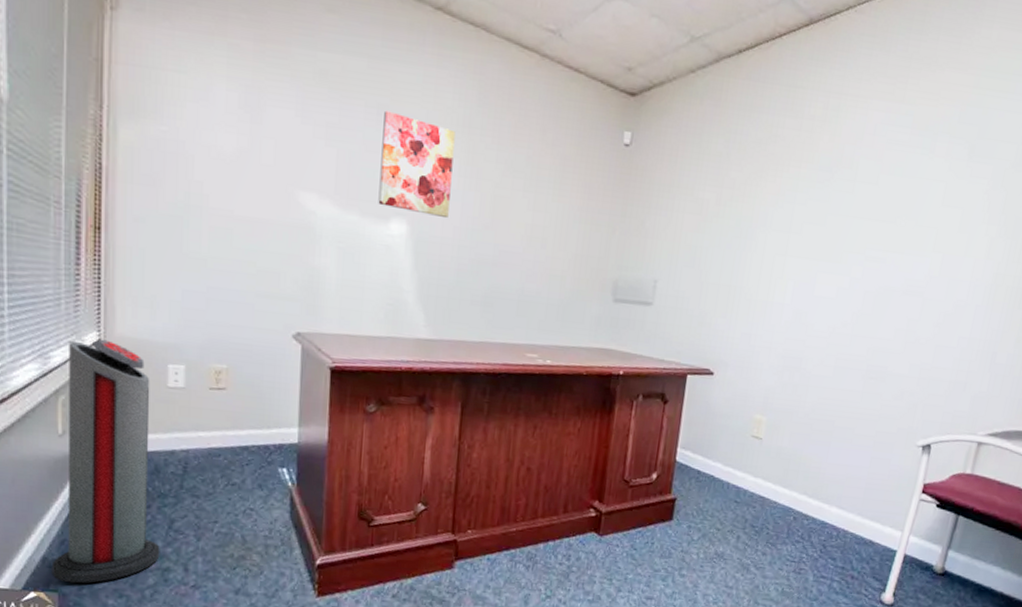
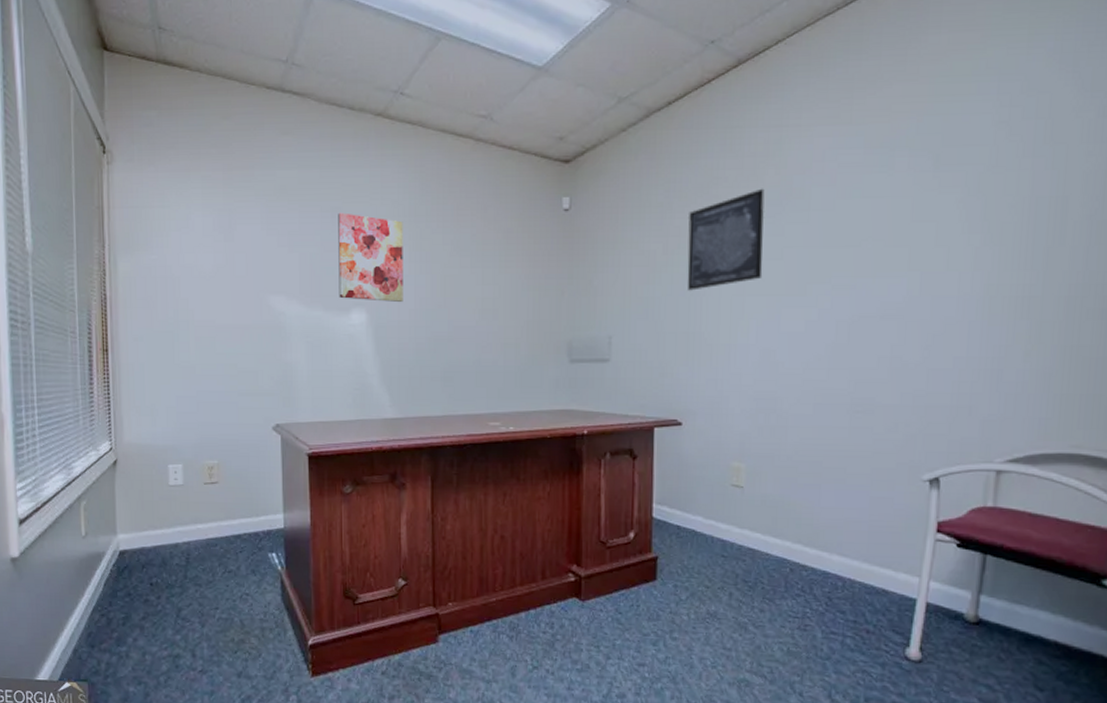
air purifier: present [51,339,160,584] -> none [81,447,171,673]
wall art: none [735,152,818,245] -> present [687,188,765,291]

